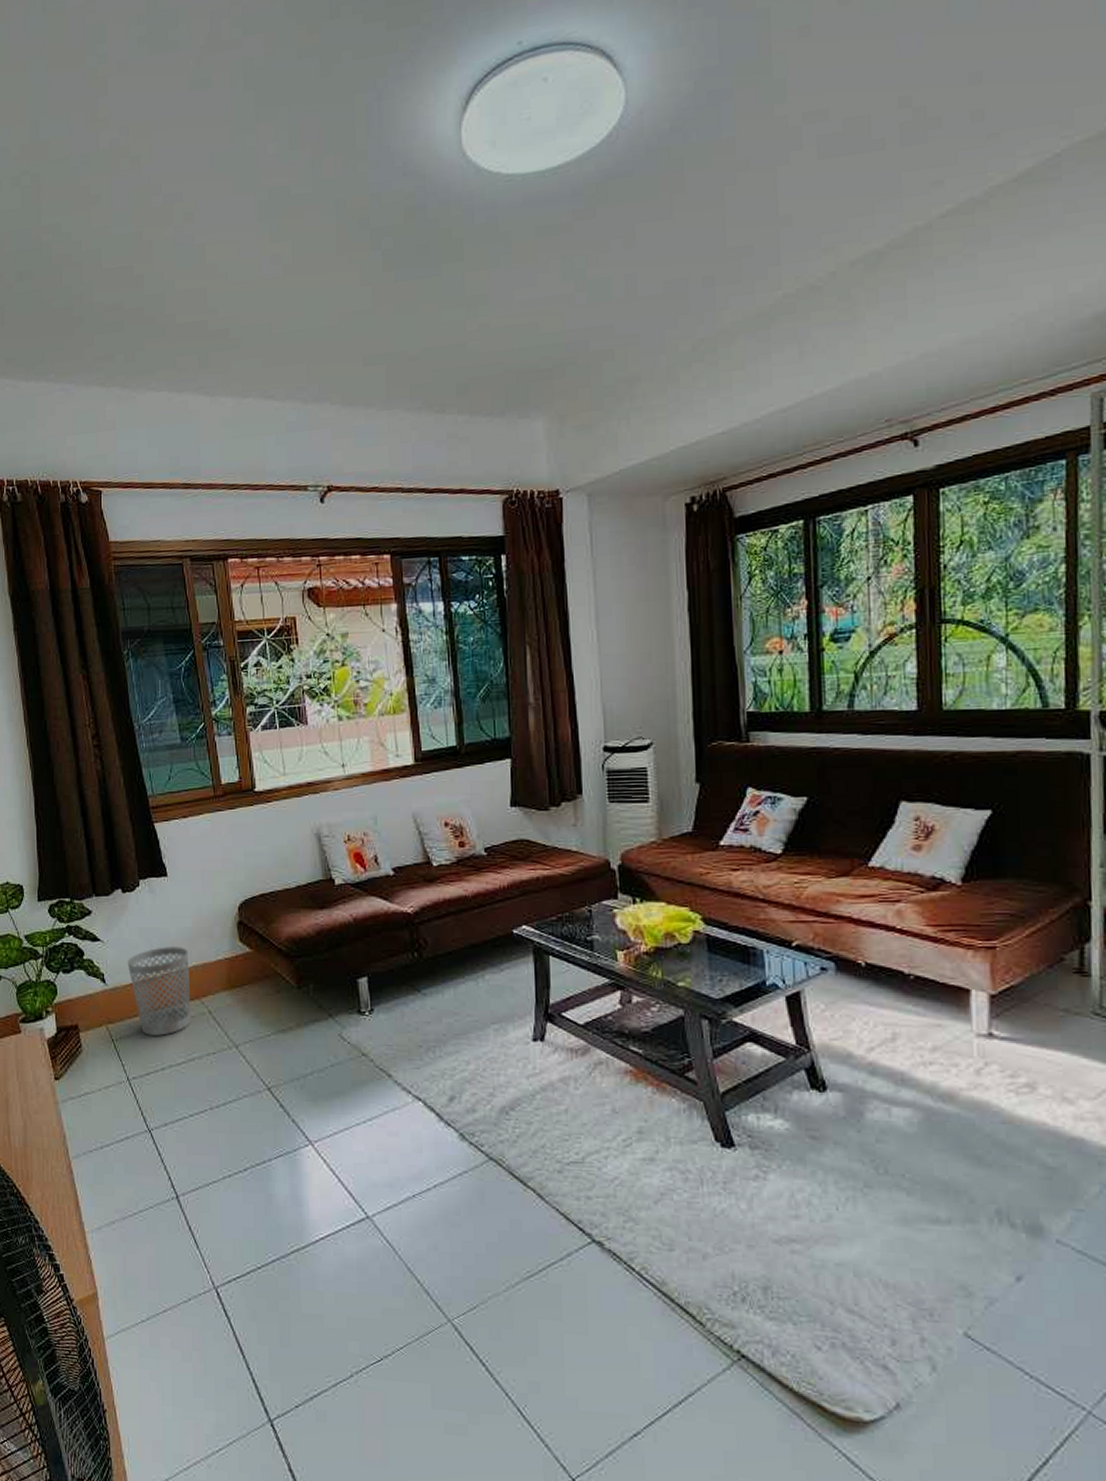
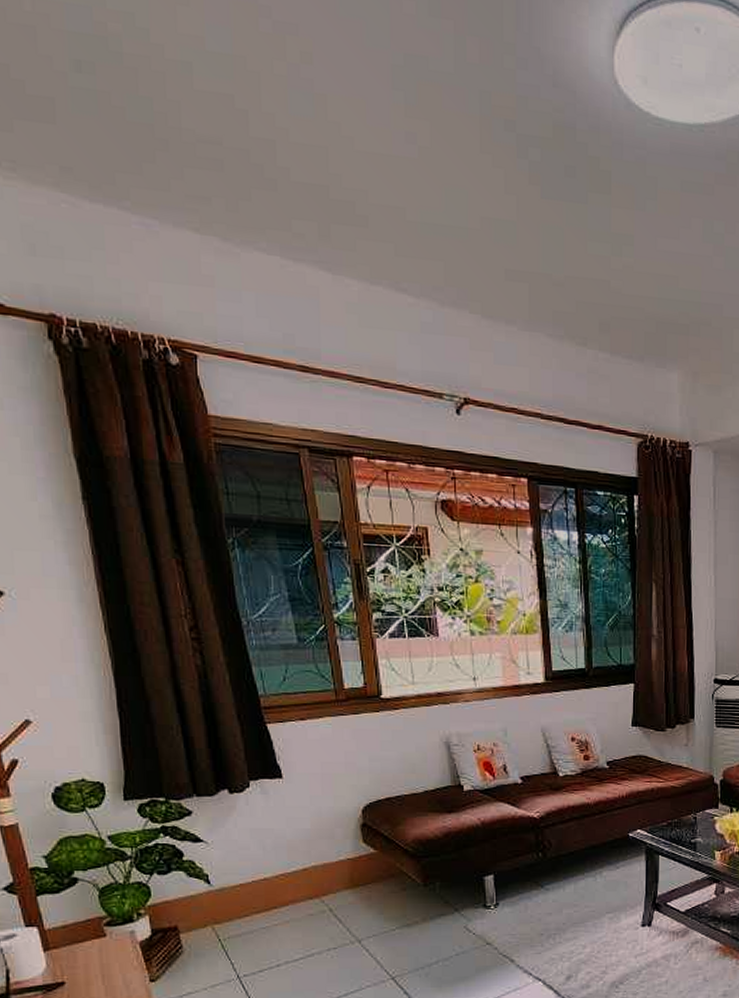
wastebasket: present [127,947,192,1036] -> none [236,848,310,934]

